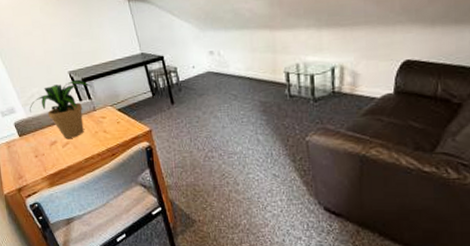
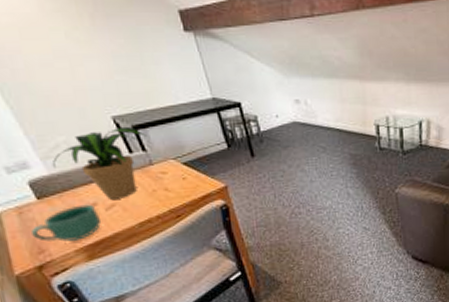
mug: none [15,142,60,171] -> present [31,204,102,242]

